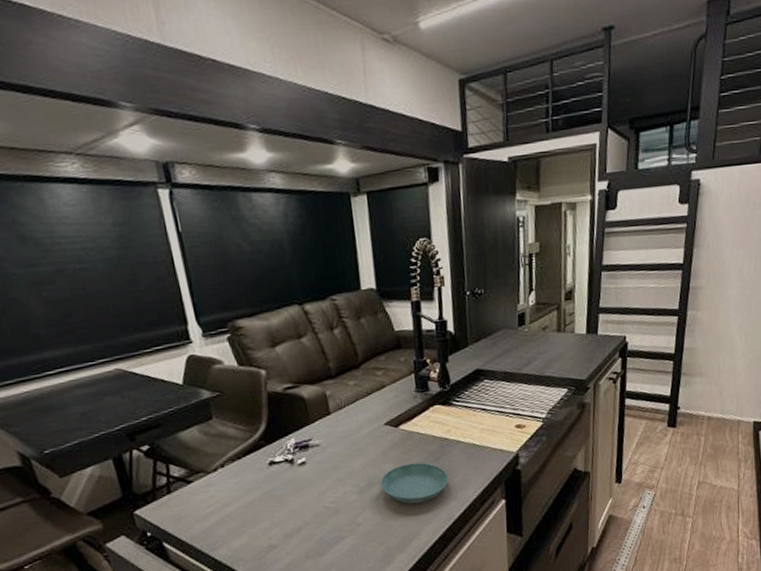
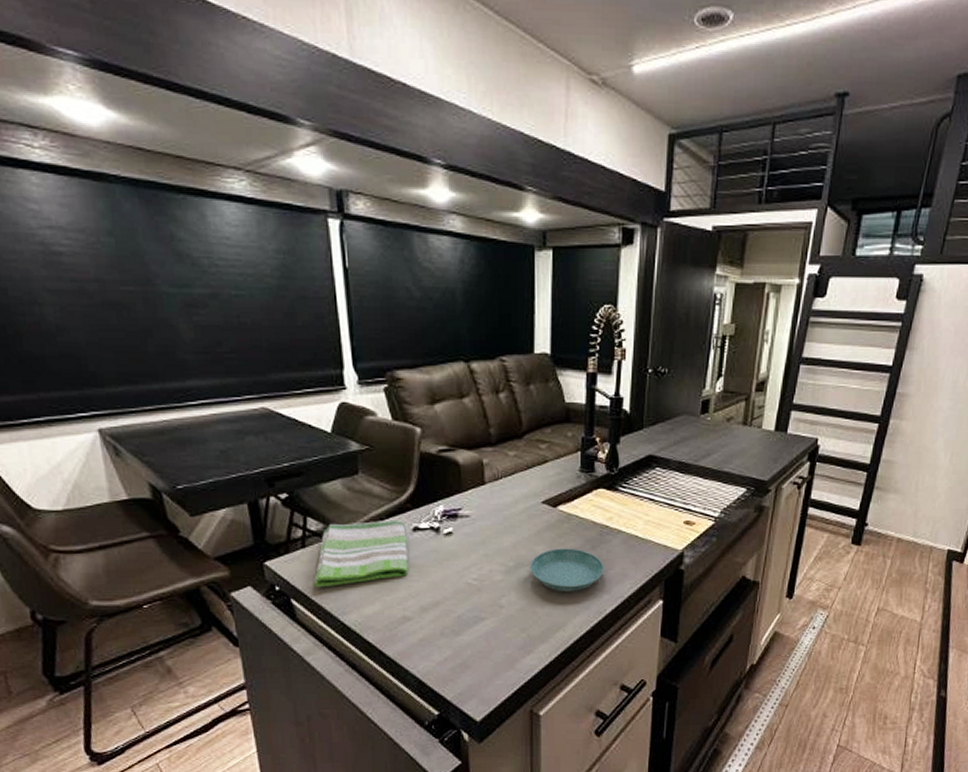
dish towel: none [182,456,270,530] -> present [313,519,408,588]

